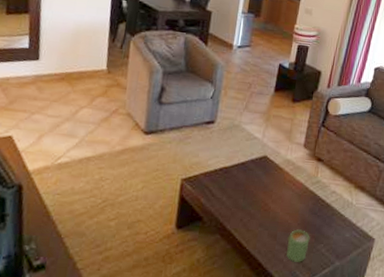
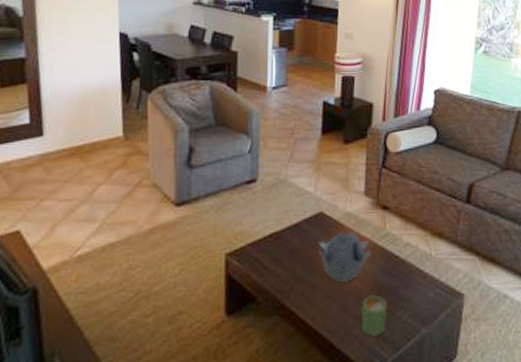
decorative bowl: none [259,173,303,216] -> present [318,230,372,283]

